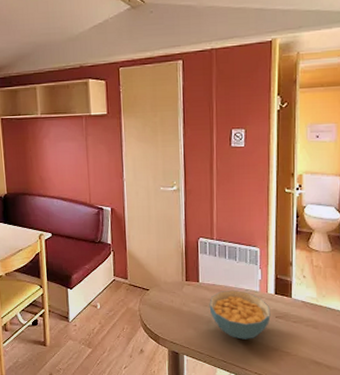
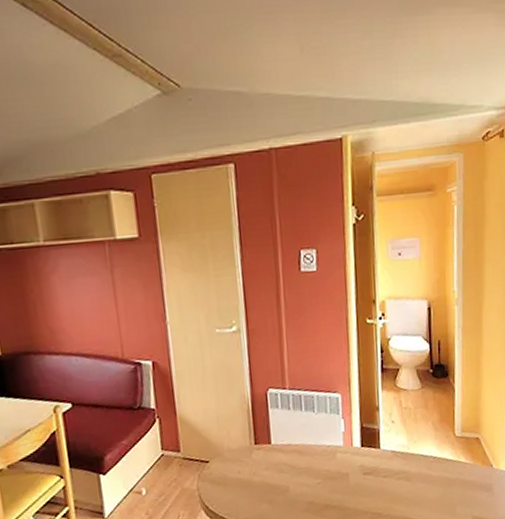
cereal bowl: present [209,290,271,340] -> none [285,447,358,507]

